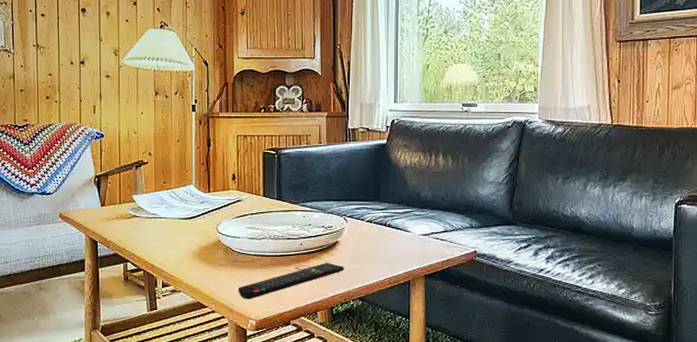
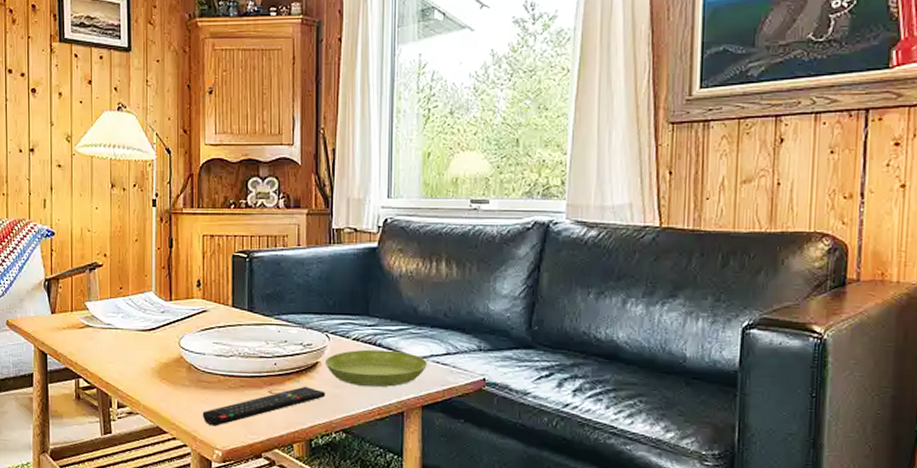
saucer: none [343,229,429,261] -> present [324,349,427,388]

